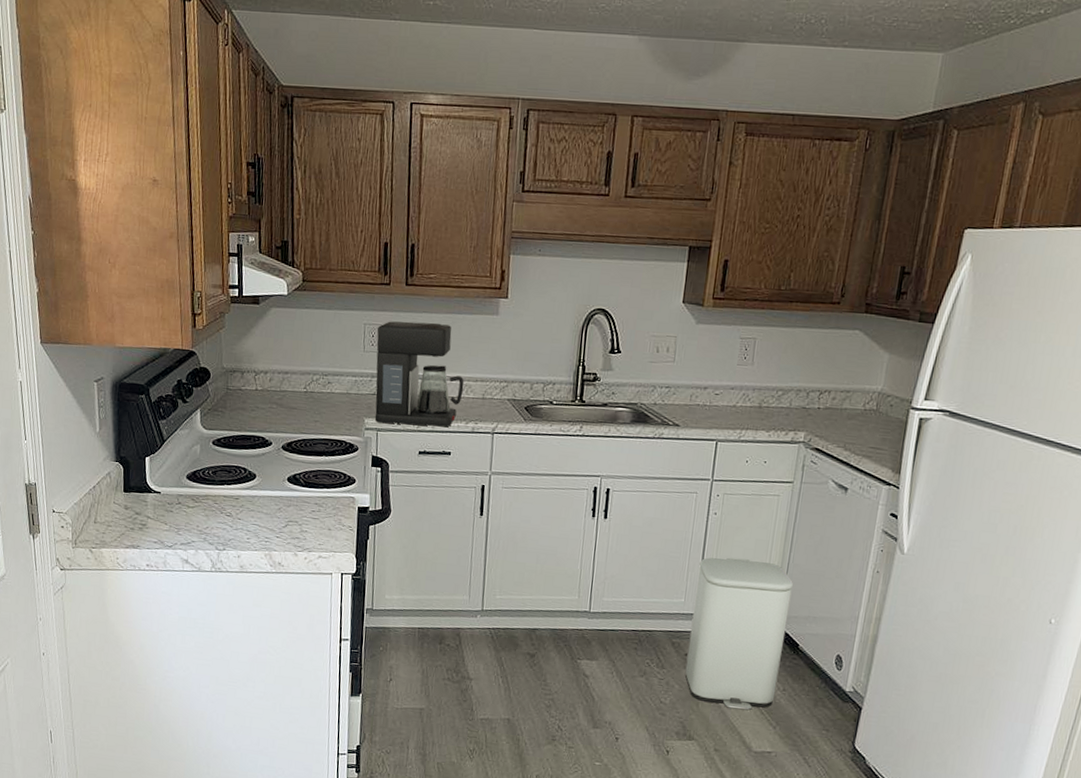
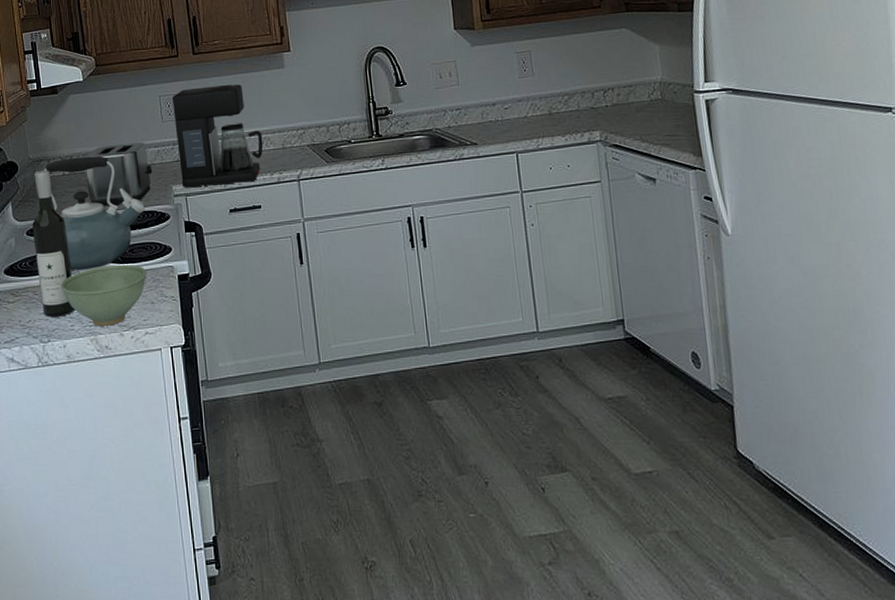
bottle: none [218,381,254,528] -> present [32,170,75,317]
kettle: none [237,373,334,488] -> present [44,156,145,270]
bowl: none [241,486,329,545] -> present [60,264,148,326]
toaster: none [278,366,347,429] -> present [84,142,153,206]
pedal bin: present [685,557,794,711] -> none [528,266,641,429]

